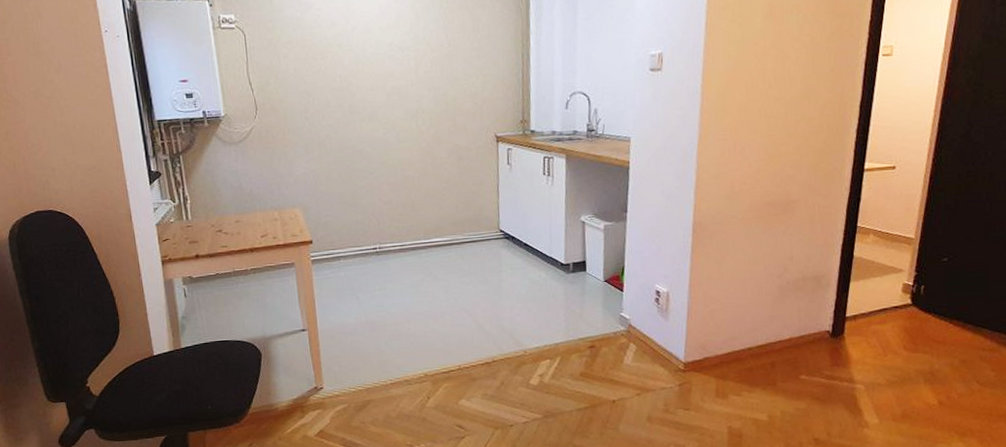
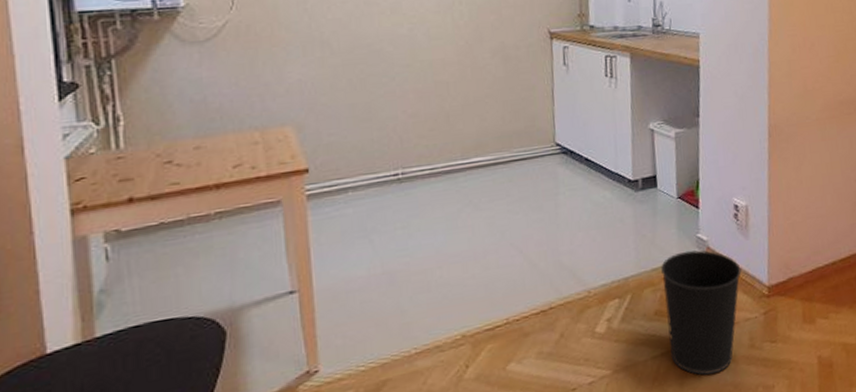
wastebasket: none [587,326,660,429] -> present [661,250,742,375]

